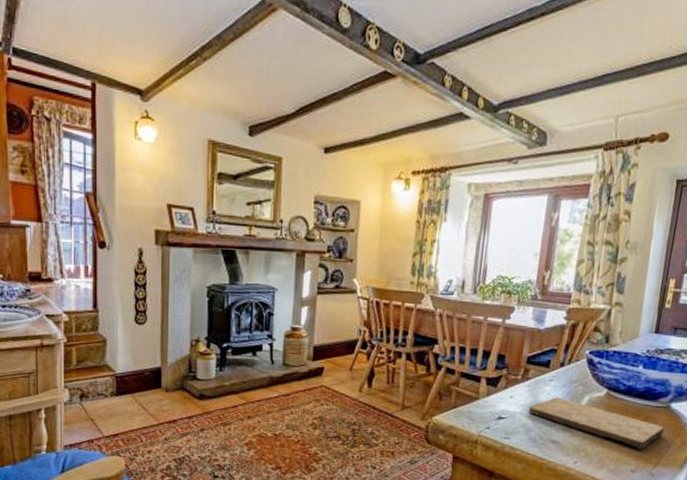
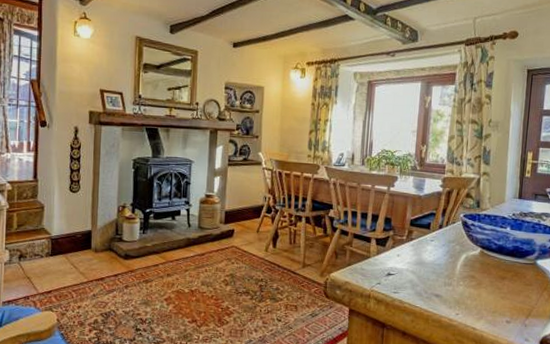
cutting board: present [528,397,664,450] -> none [414,255,533,302]

